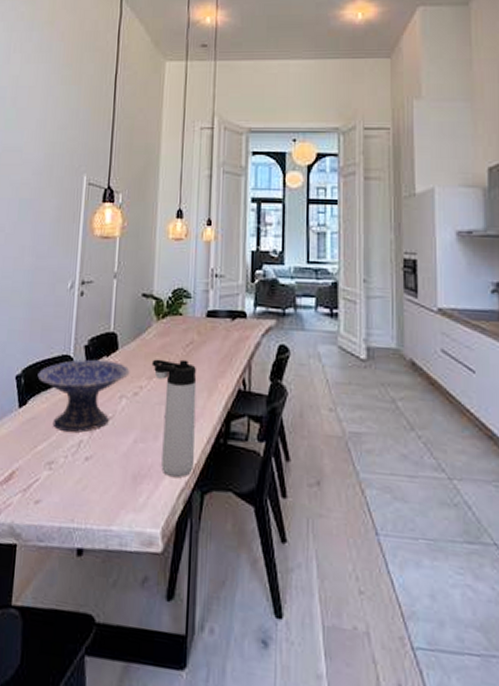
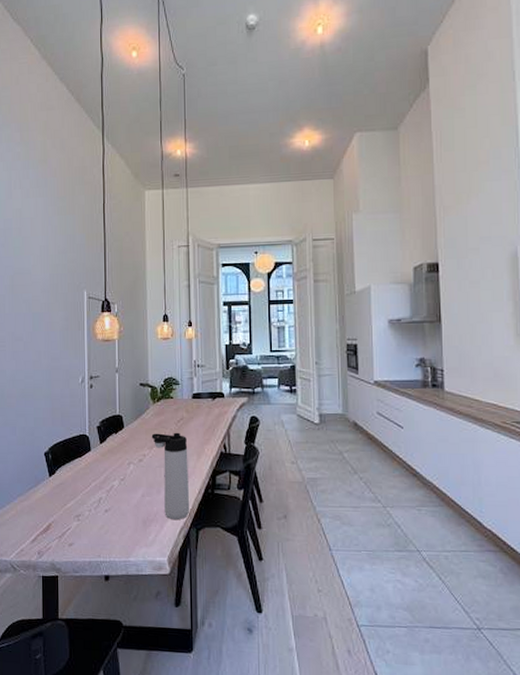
decorative bowl: present [37,359,130,433] -> none [61,436,135,492]

